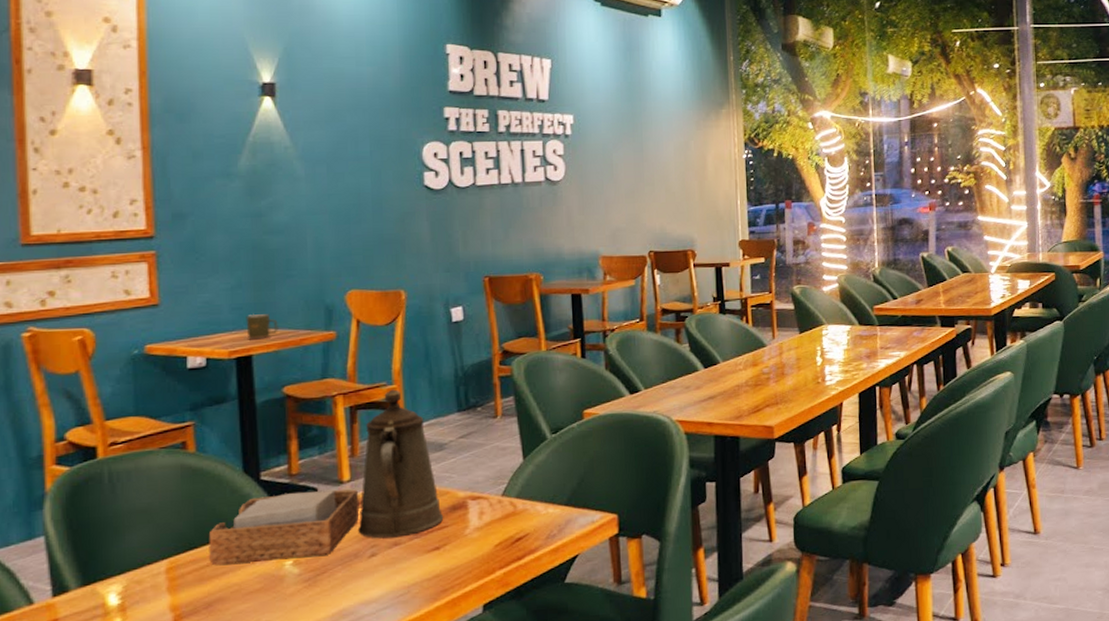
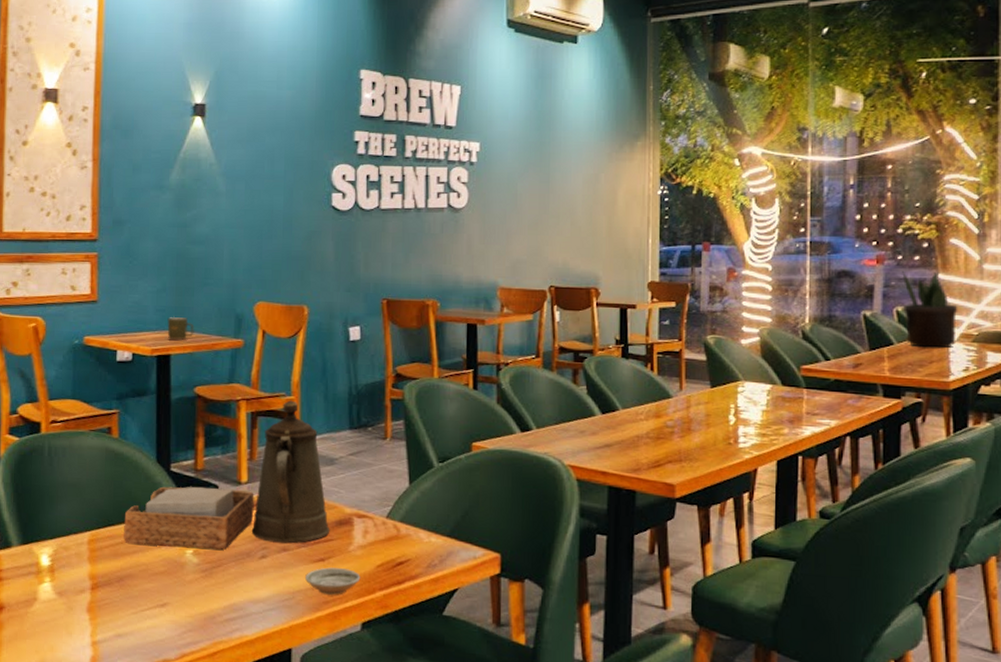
saucer: none [420,553,479,583] -> present [305,567,361,595]
planter: none [950,215,995,280] -> present [902,270,958,347]

